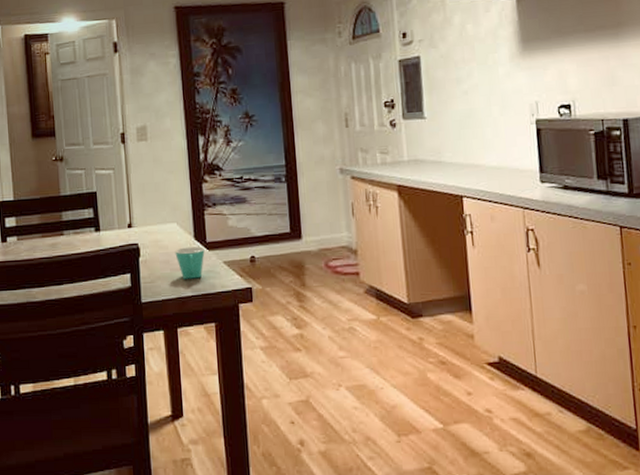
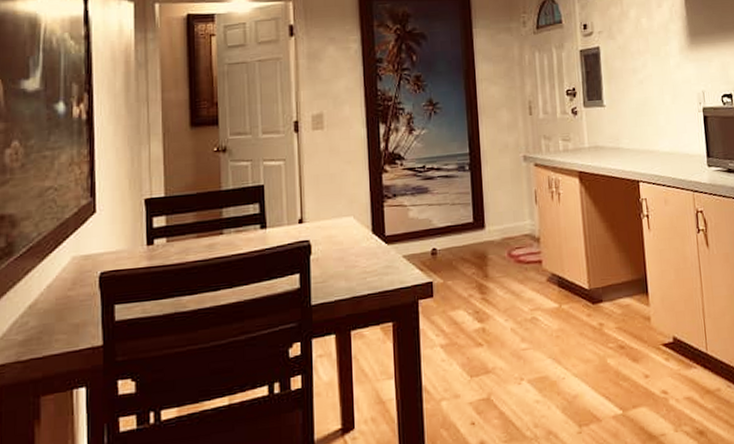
mug: present [175,246,205,279] -> none [350,241,383,277]

